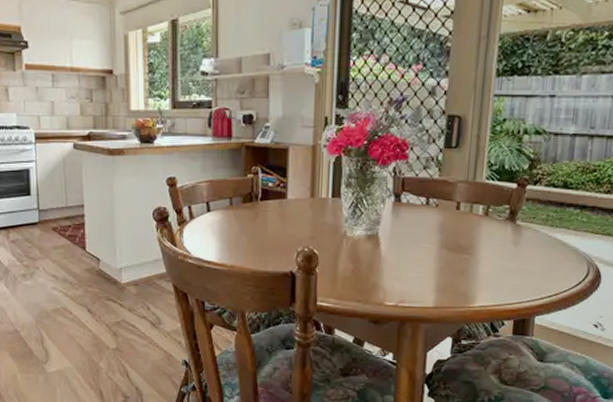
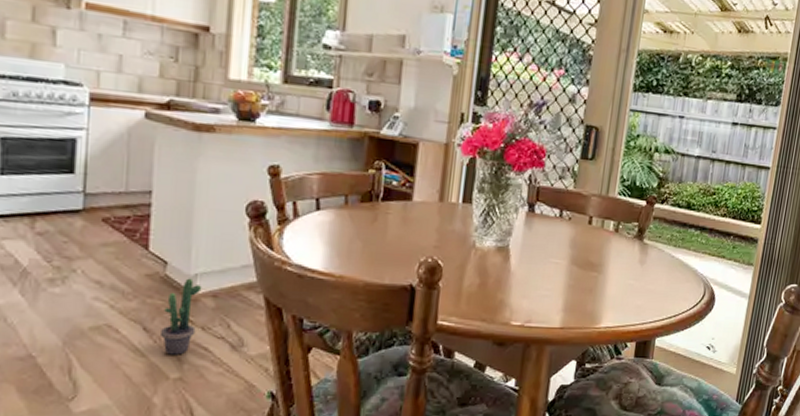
potted plant: none [100,271,126,331] -> present [161,278,202,355]

